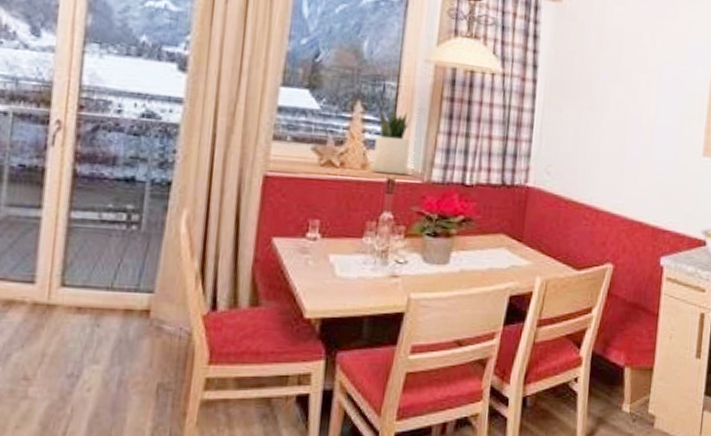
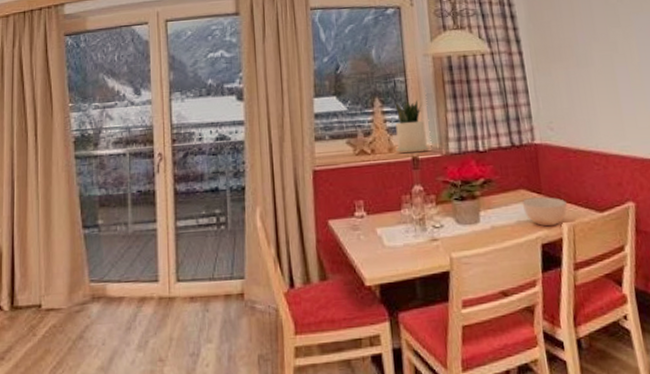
bowl: none [498,245,546,278] -> present [522,197,567,227]

